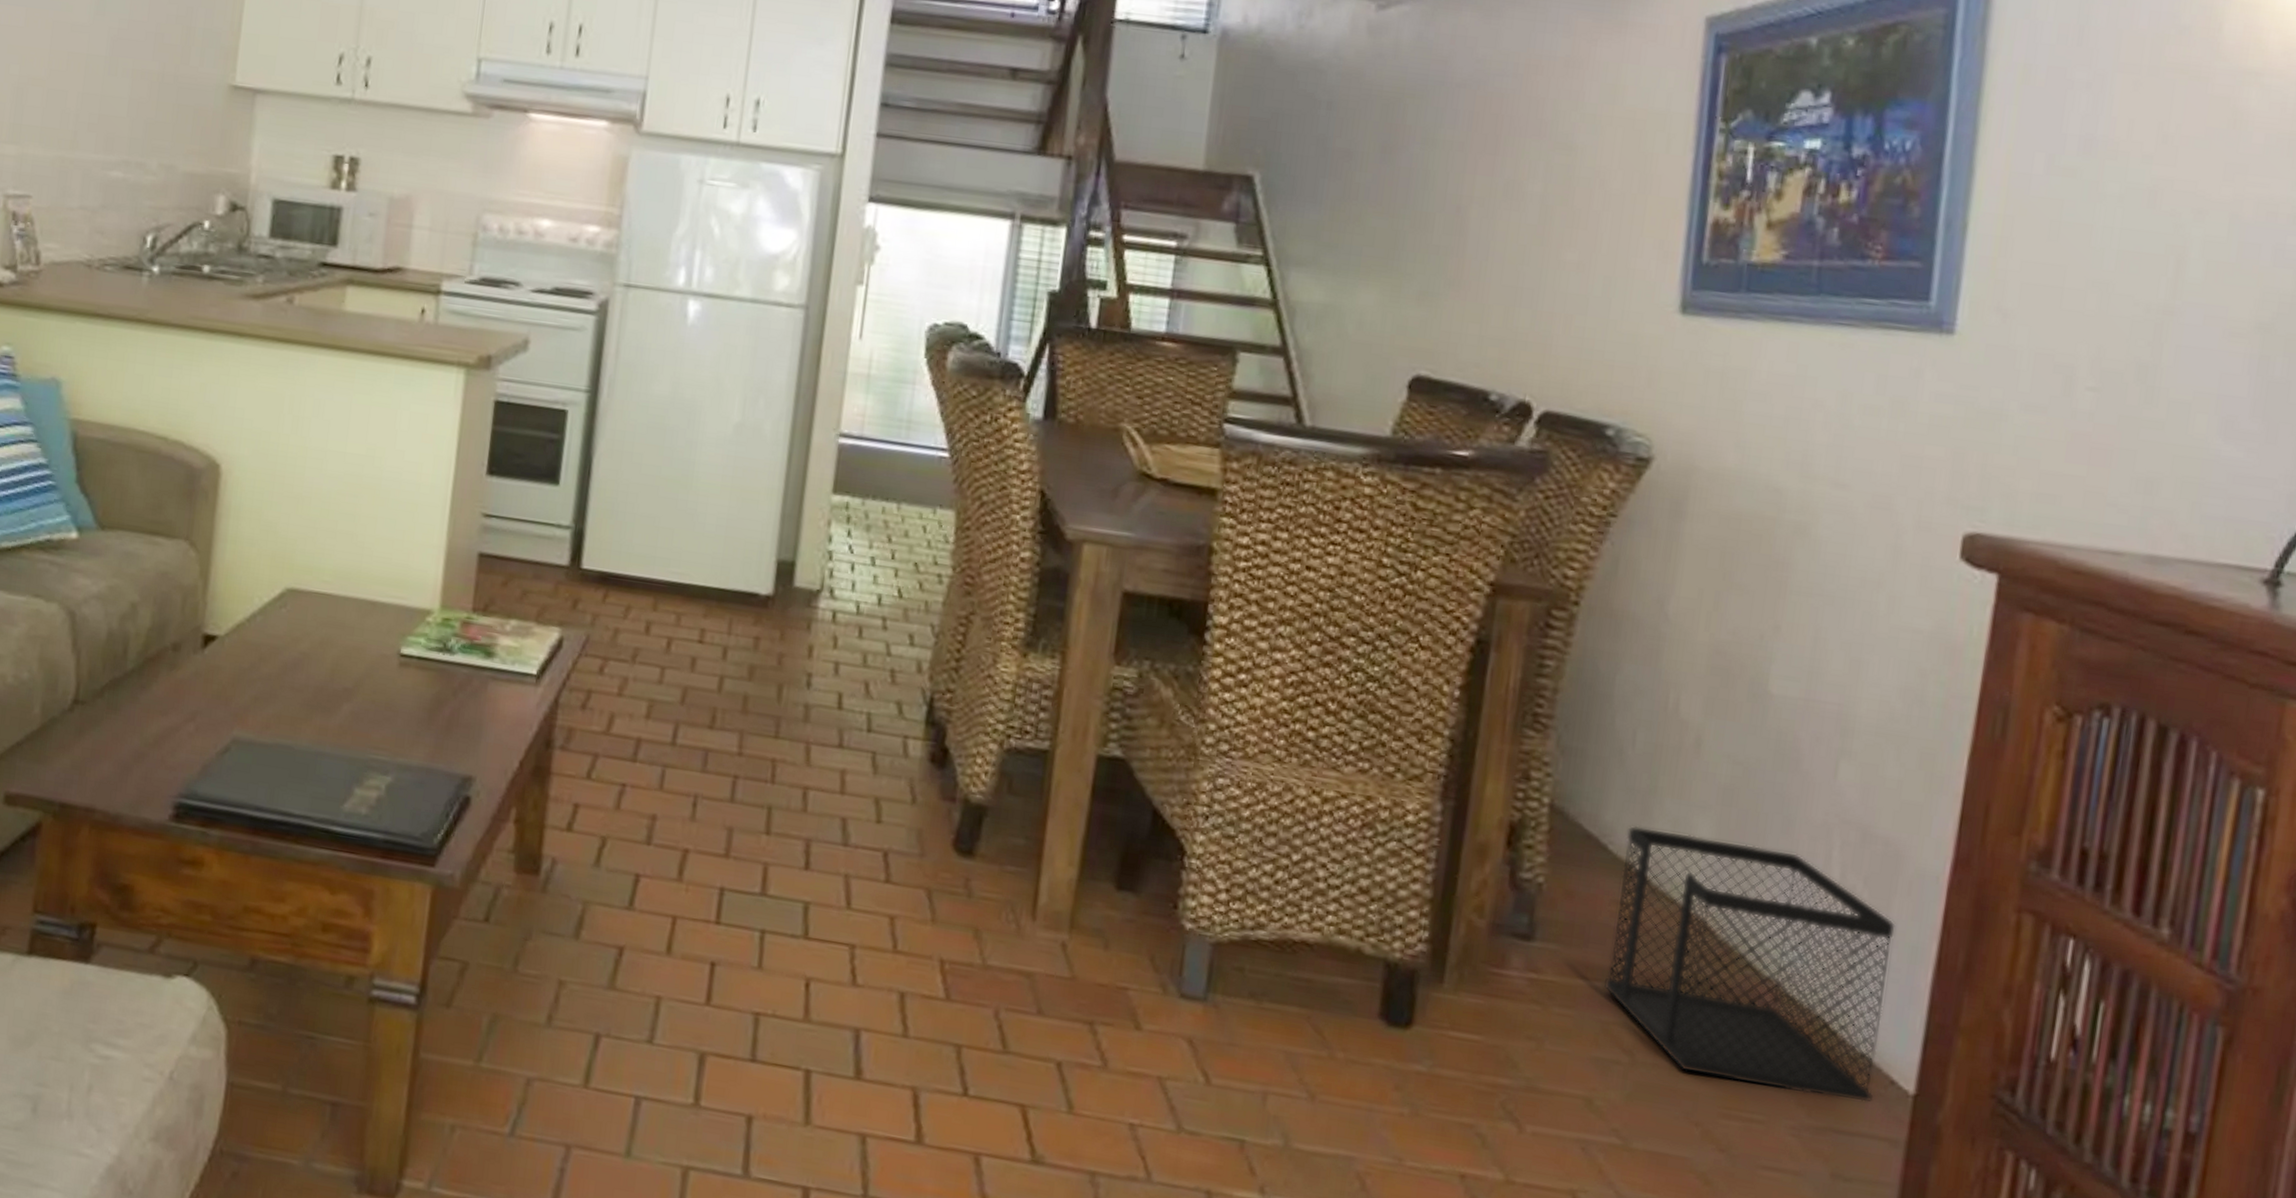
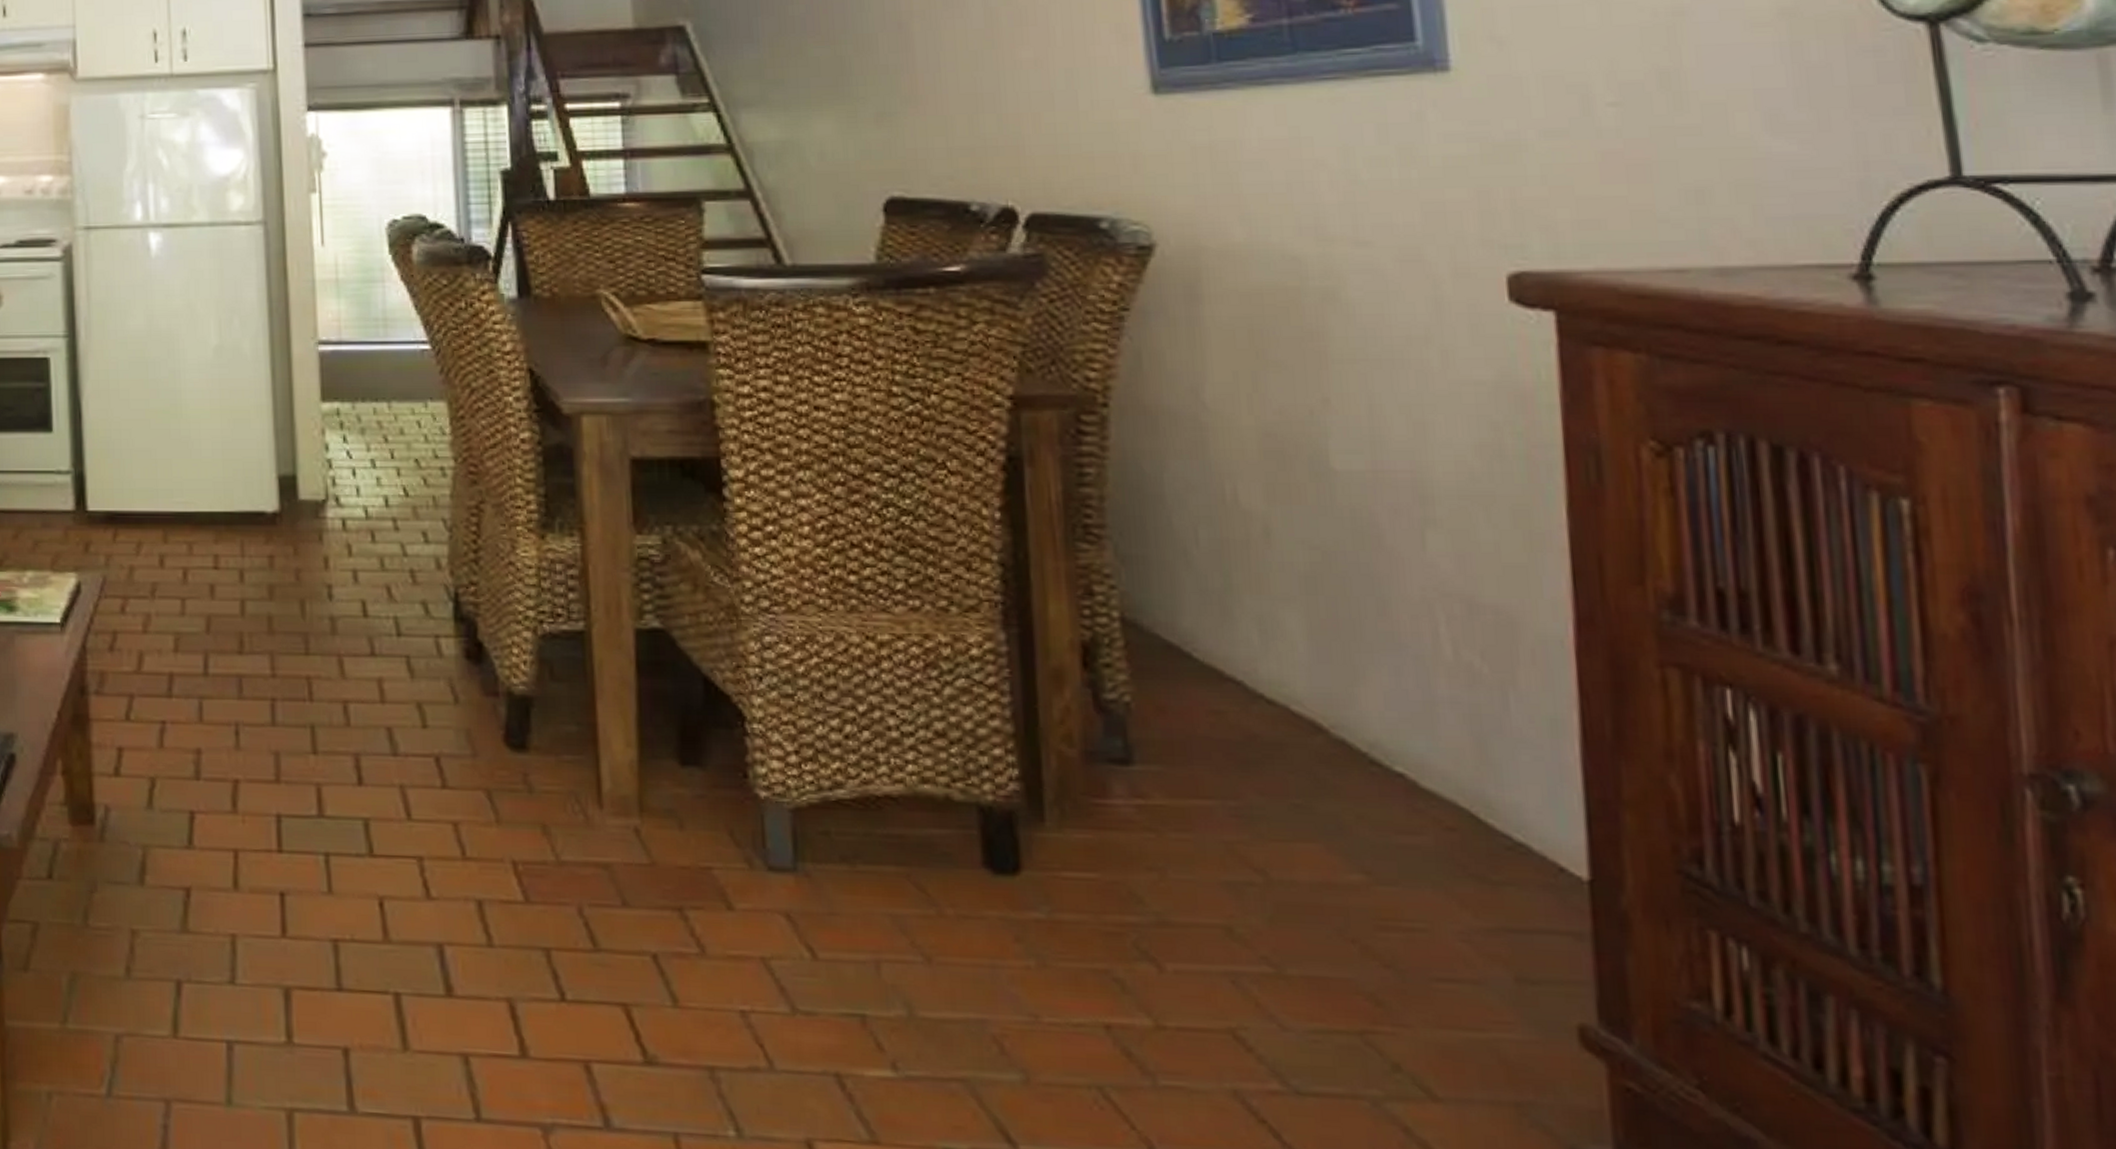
wastebasket: present [1603,825,1897,1102] -> none [1209,628,1543,895]

